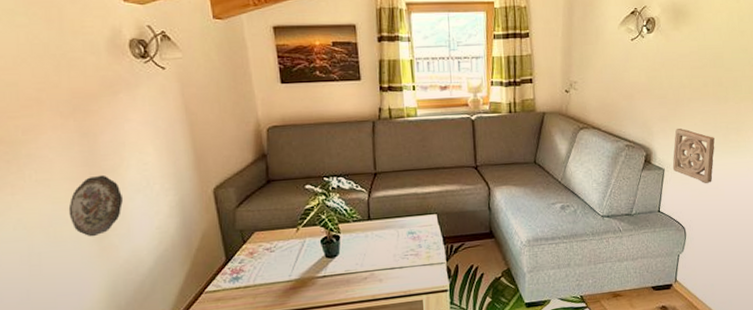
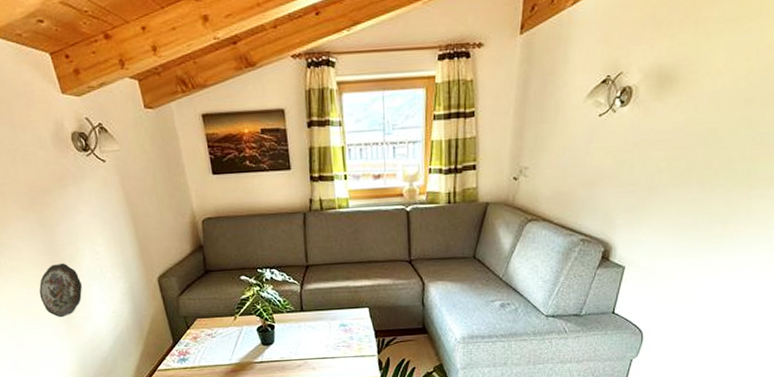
wall ornament: present [672,128,715,184] -> none [635,220,692,285]

